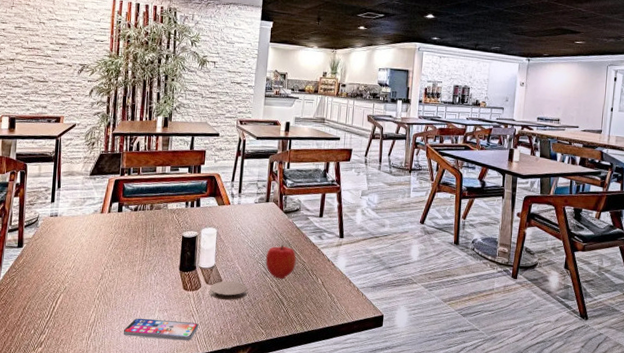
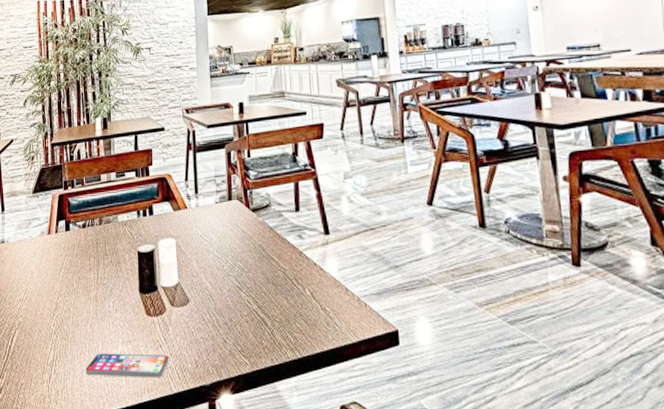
coaster: present [209,281,248,301] -> none [176,300,221,325]
fruit: present [265,244,296,279] -> none [237,250,275,293]

